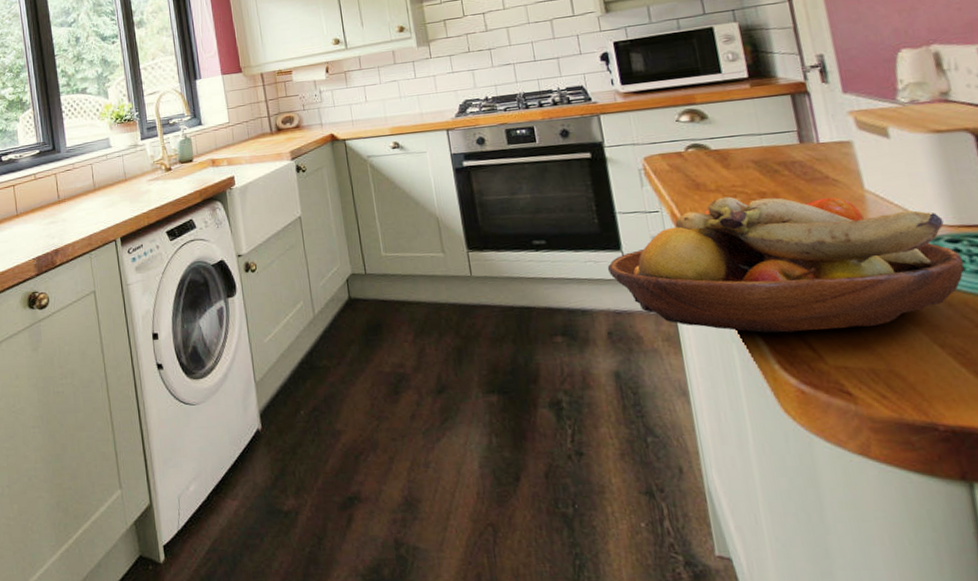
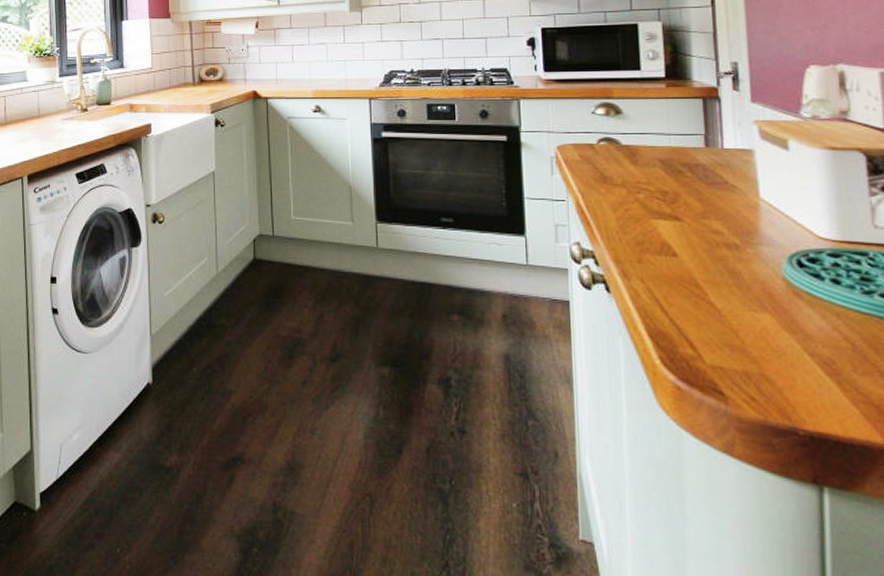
fruit bowl: present [607,196,964,333] -> none [509,192,841,330]

